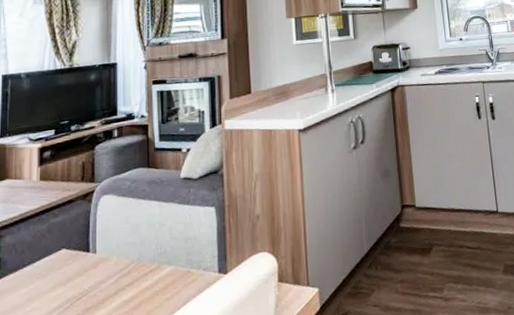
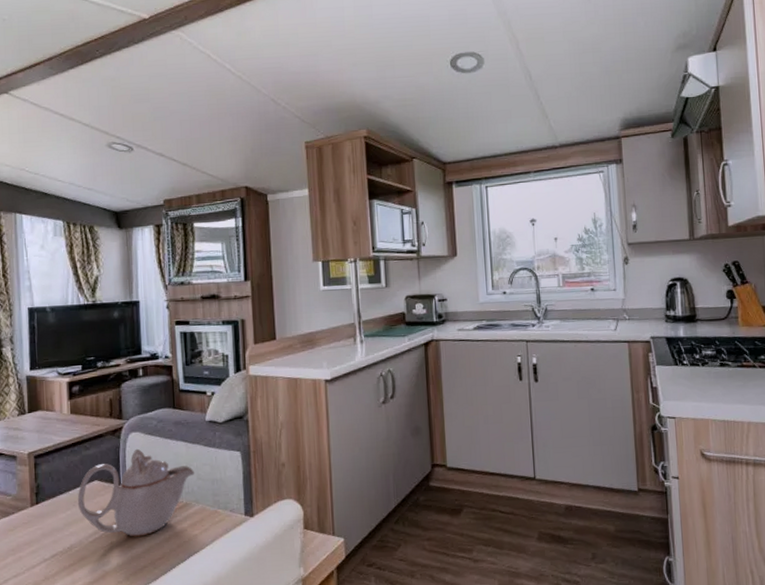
teapot: none [42,211,168,307] -> present [77,448,195,537]

